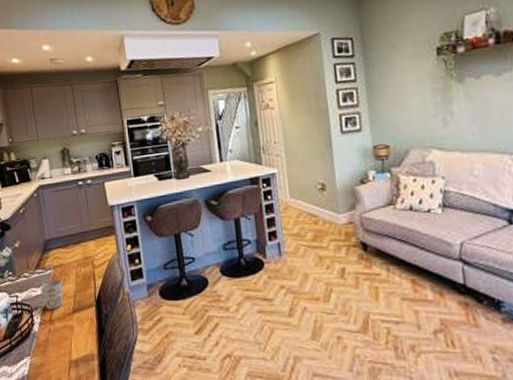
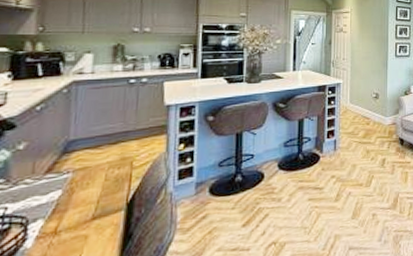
mug: present [41,279,63,309] -> none [47,183,83,220]

